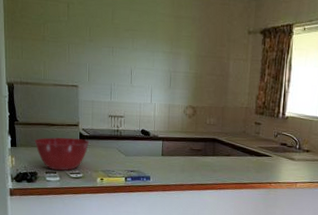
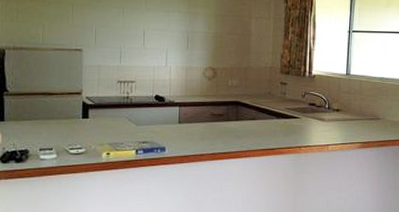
mixing bowl: present [34,137,90,171] -> none [27,107,95,147]

